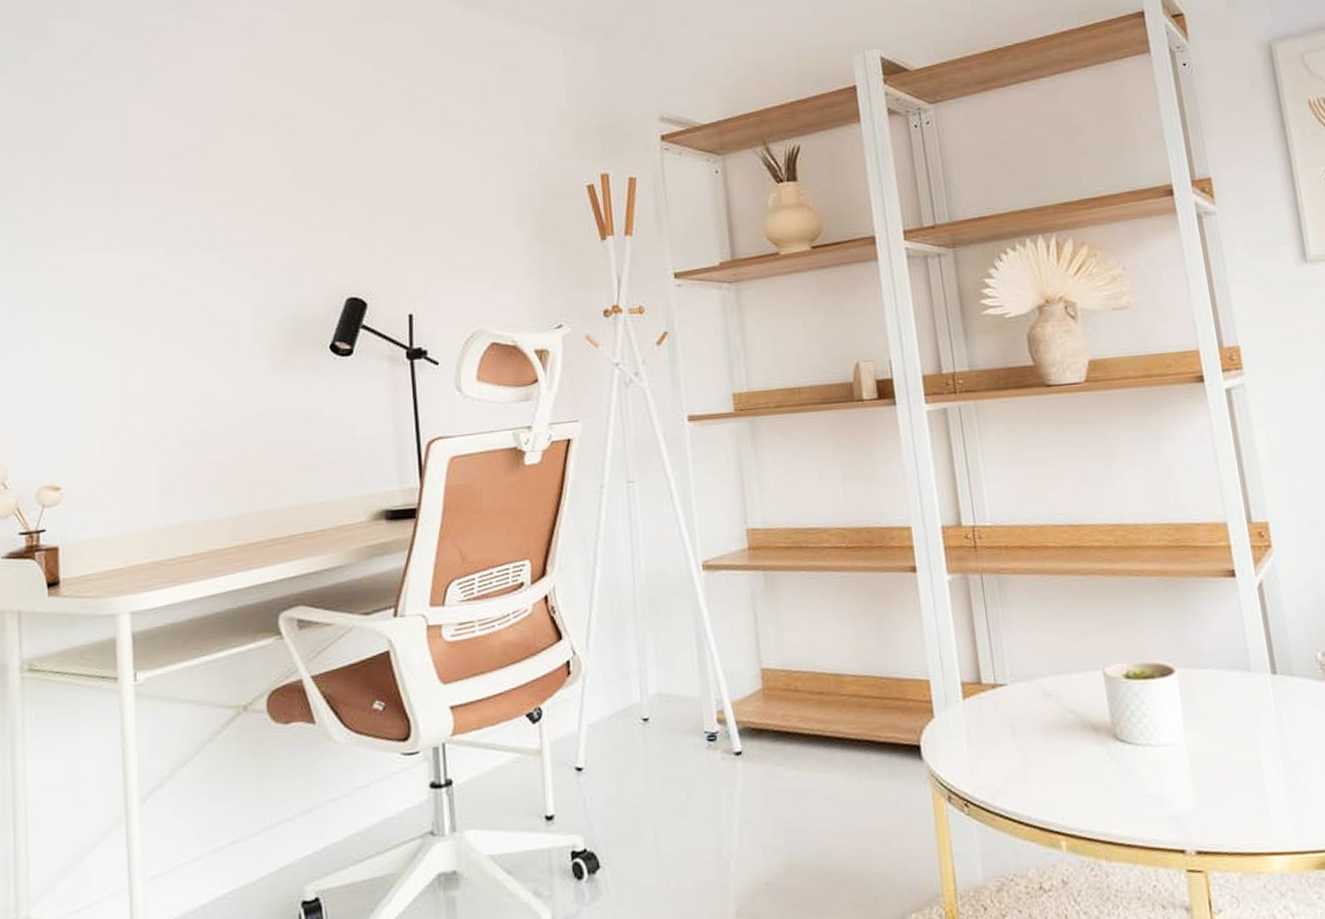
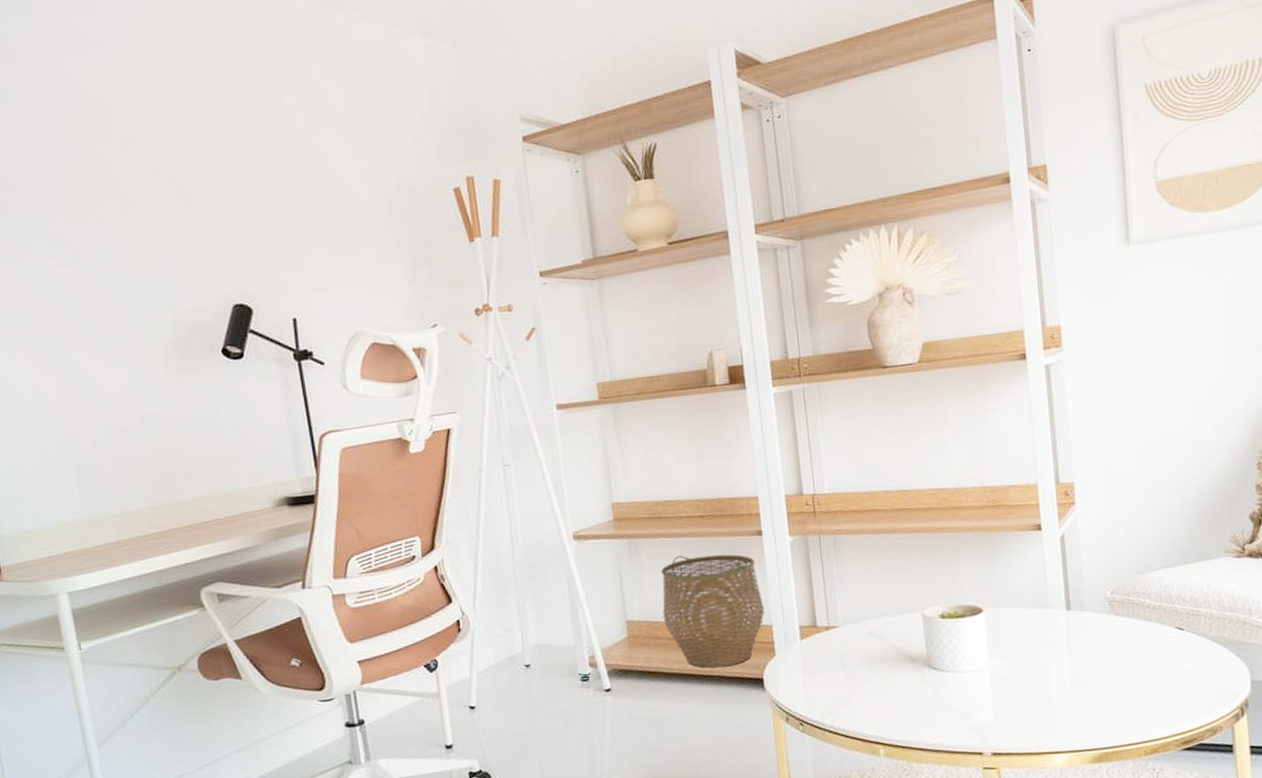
basket: none [801,593,921,731] -> present [660,554,765,668]

